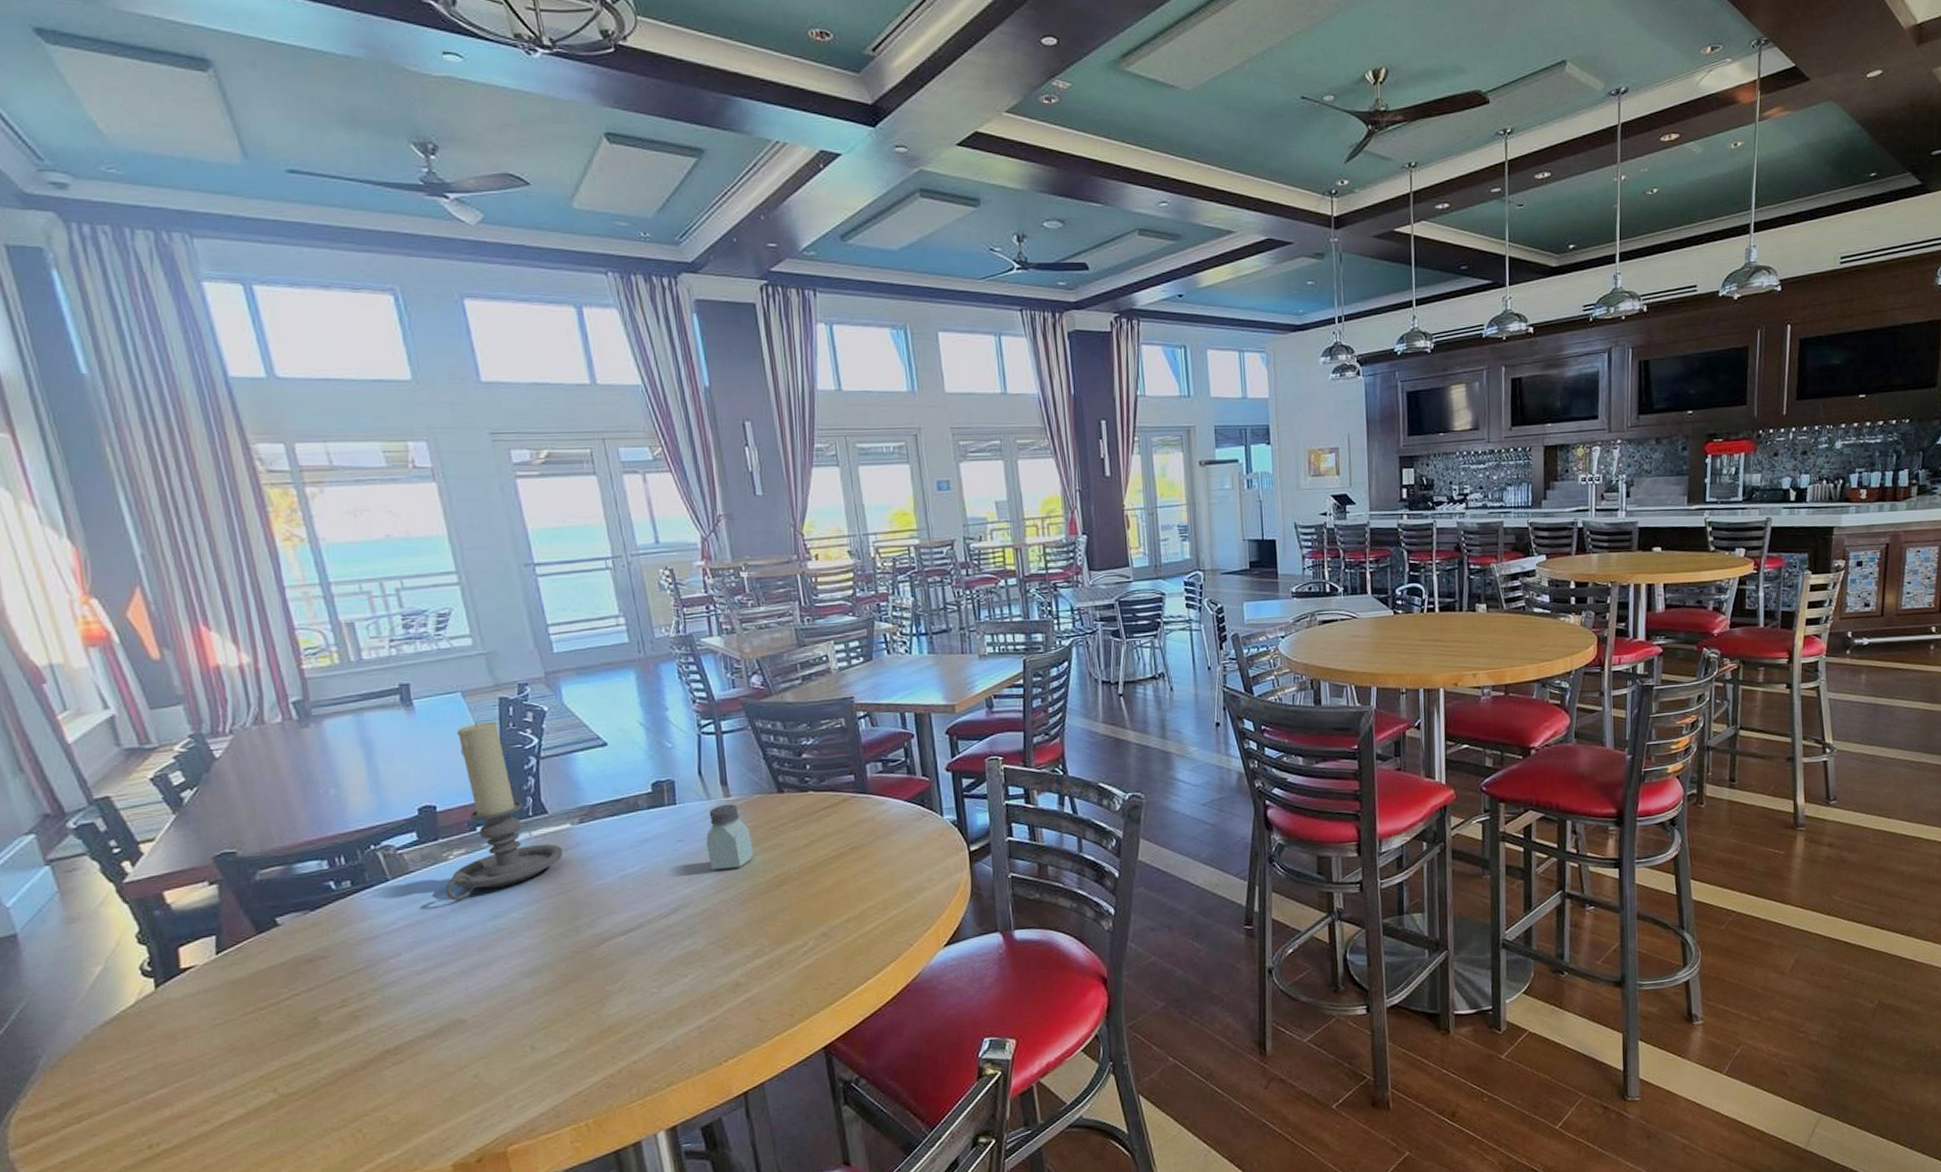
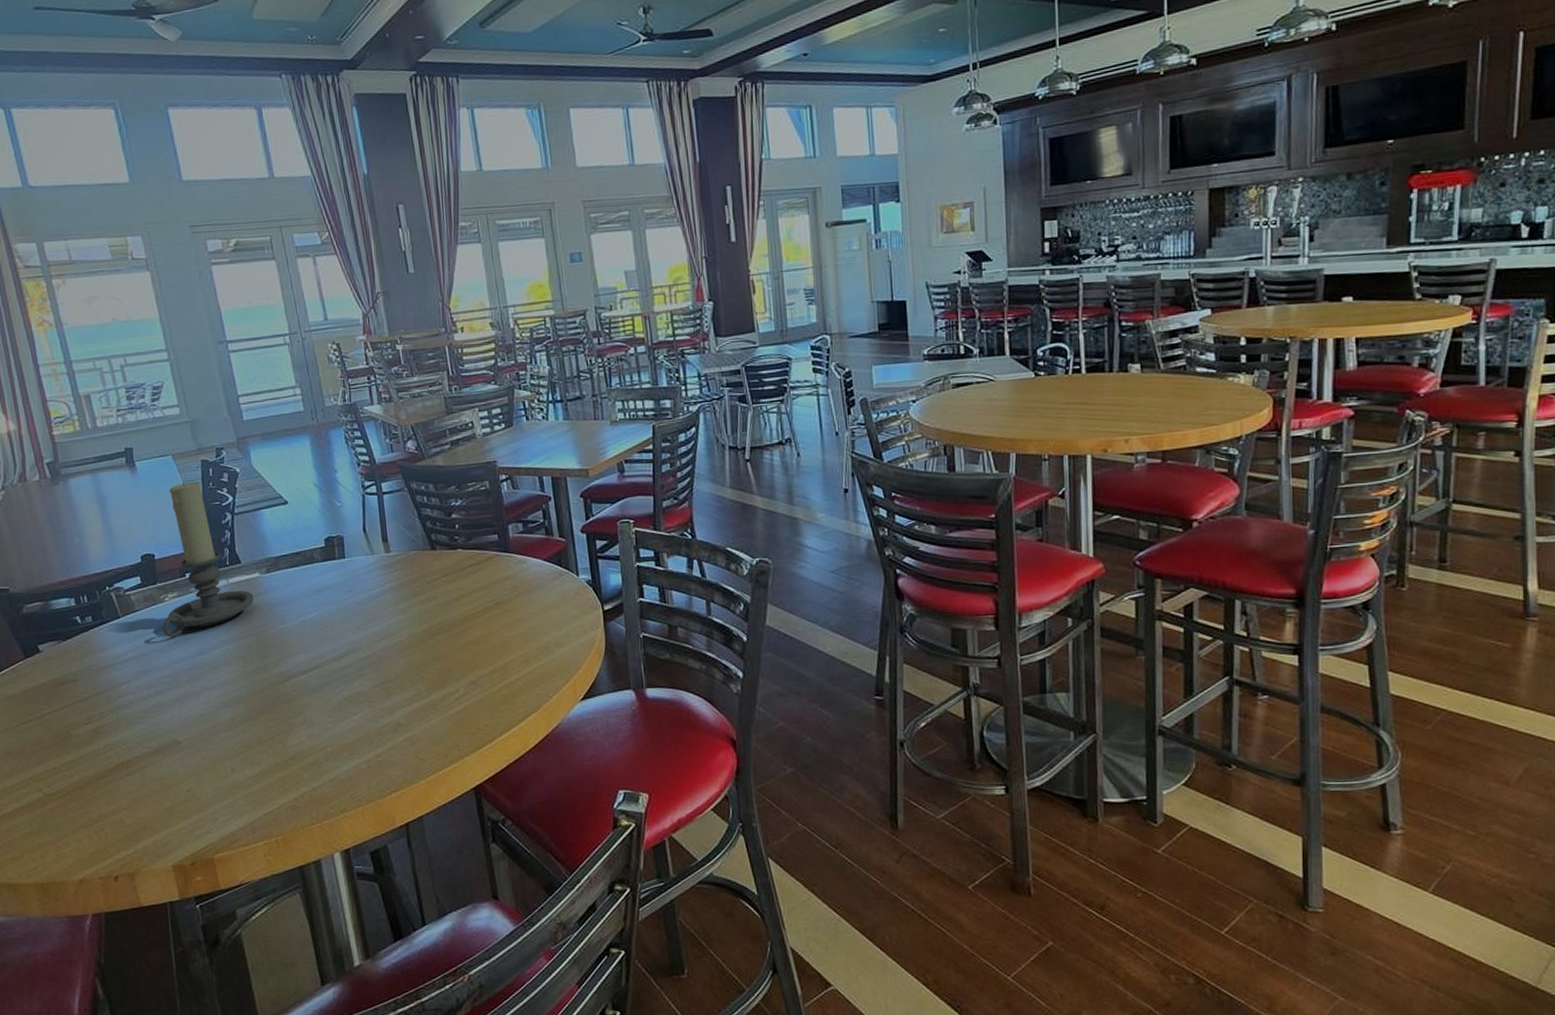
saltshaker: present [705,803,754,870] -> none [370,559,411,619]

